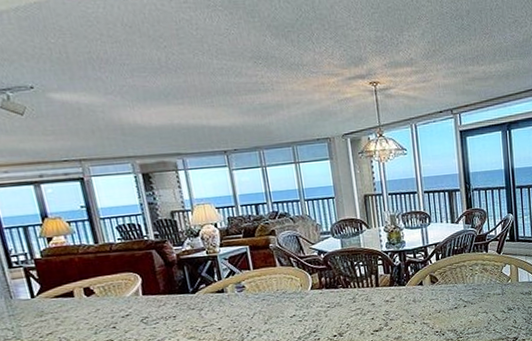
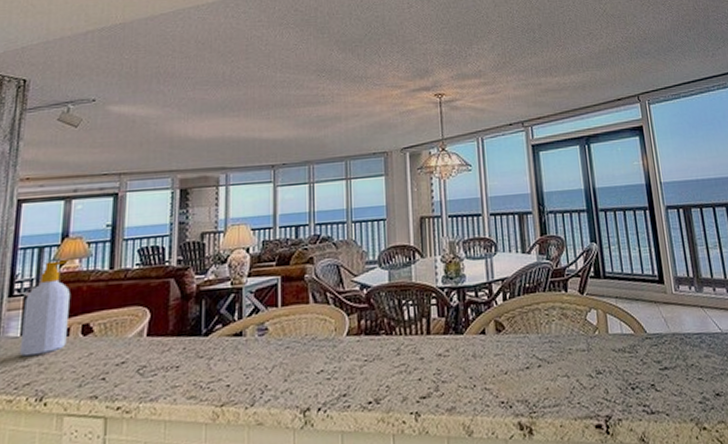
soap bottle: none [25,236,74,314] -> present [20,259,75,357]

